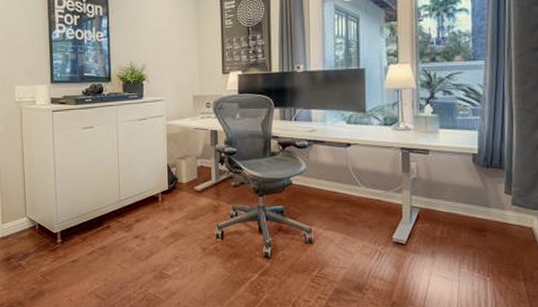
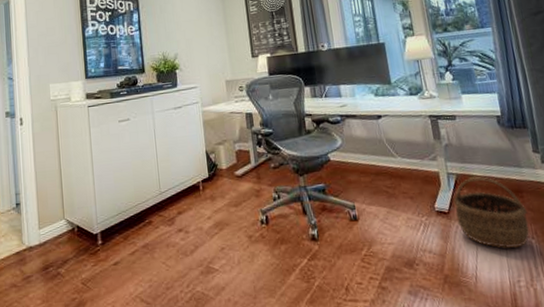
wicker basket: none [413,213,488,284] -> present [453,177,529,249]

